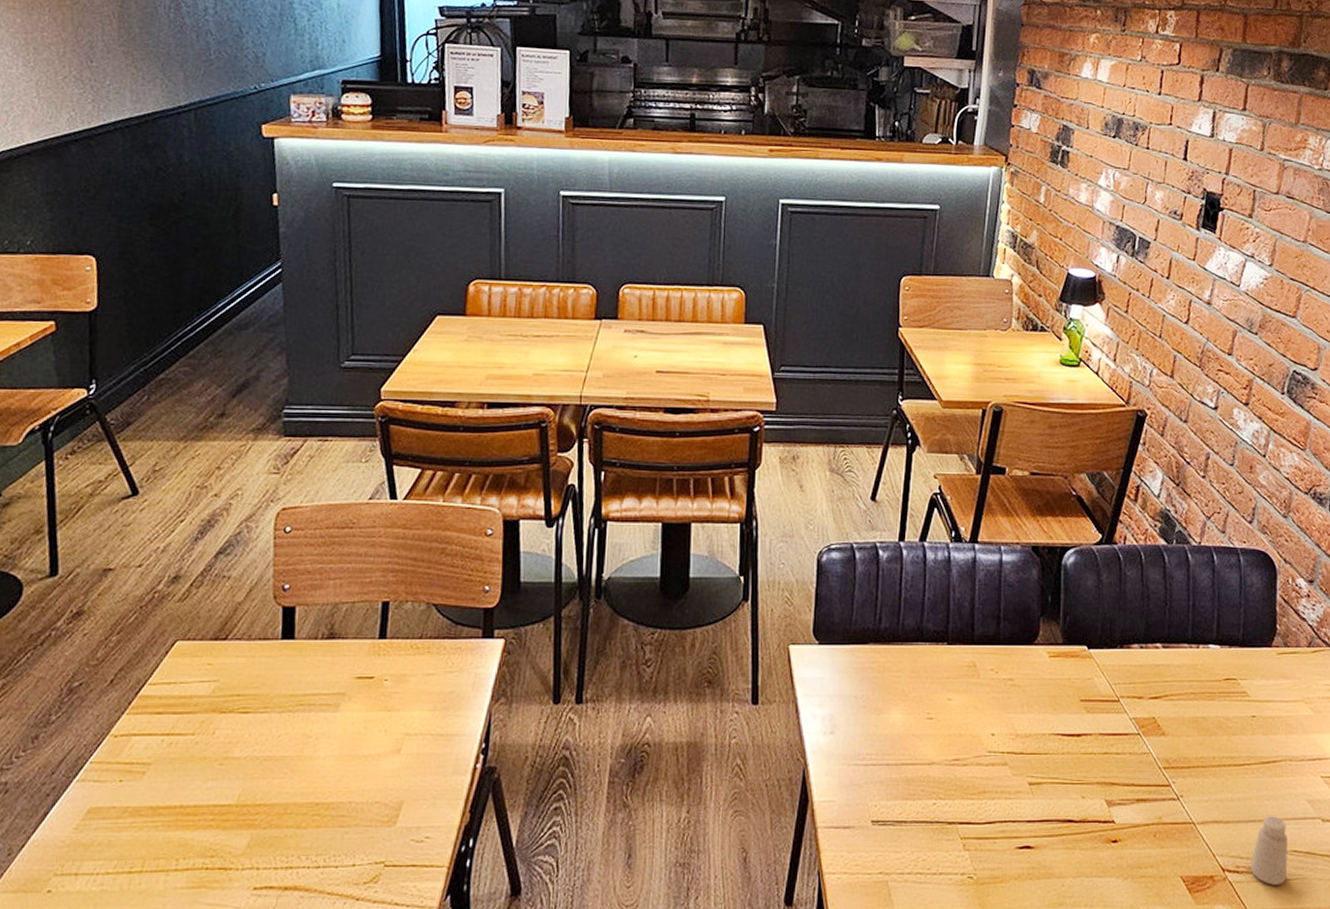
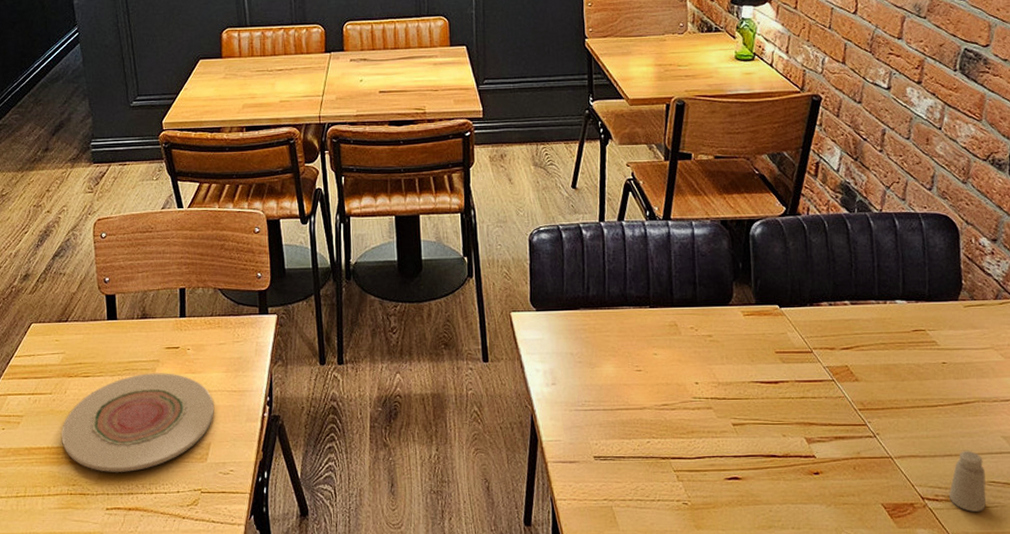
plate: none [202,710,412,839] -> present [62,373,214,472]

